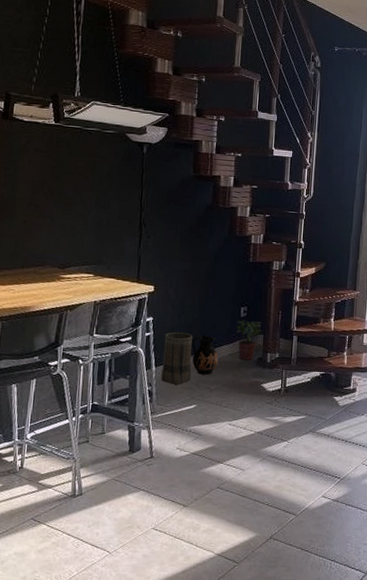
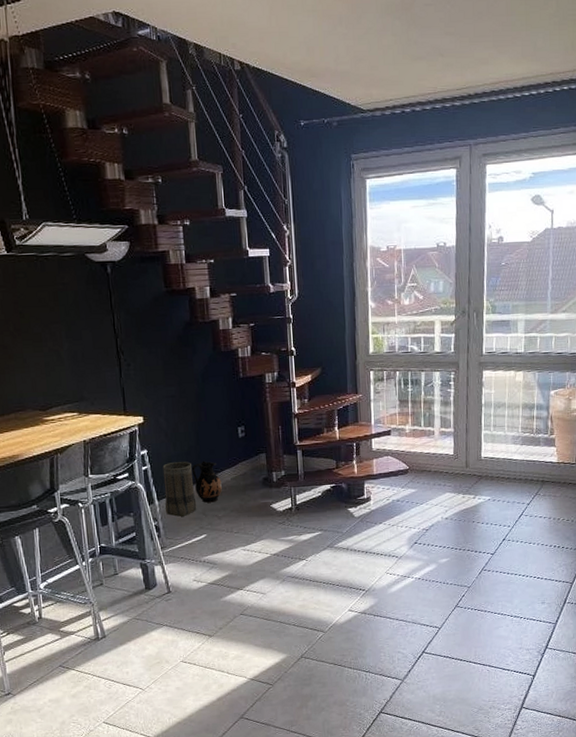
potted plant: present [236,320,262,360] -> none [235,440,263,482]

